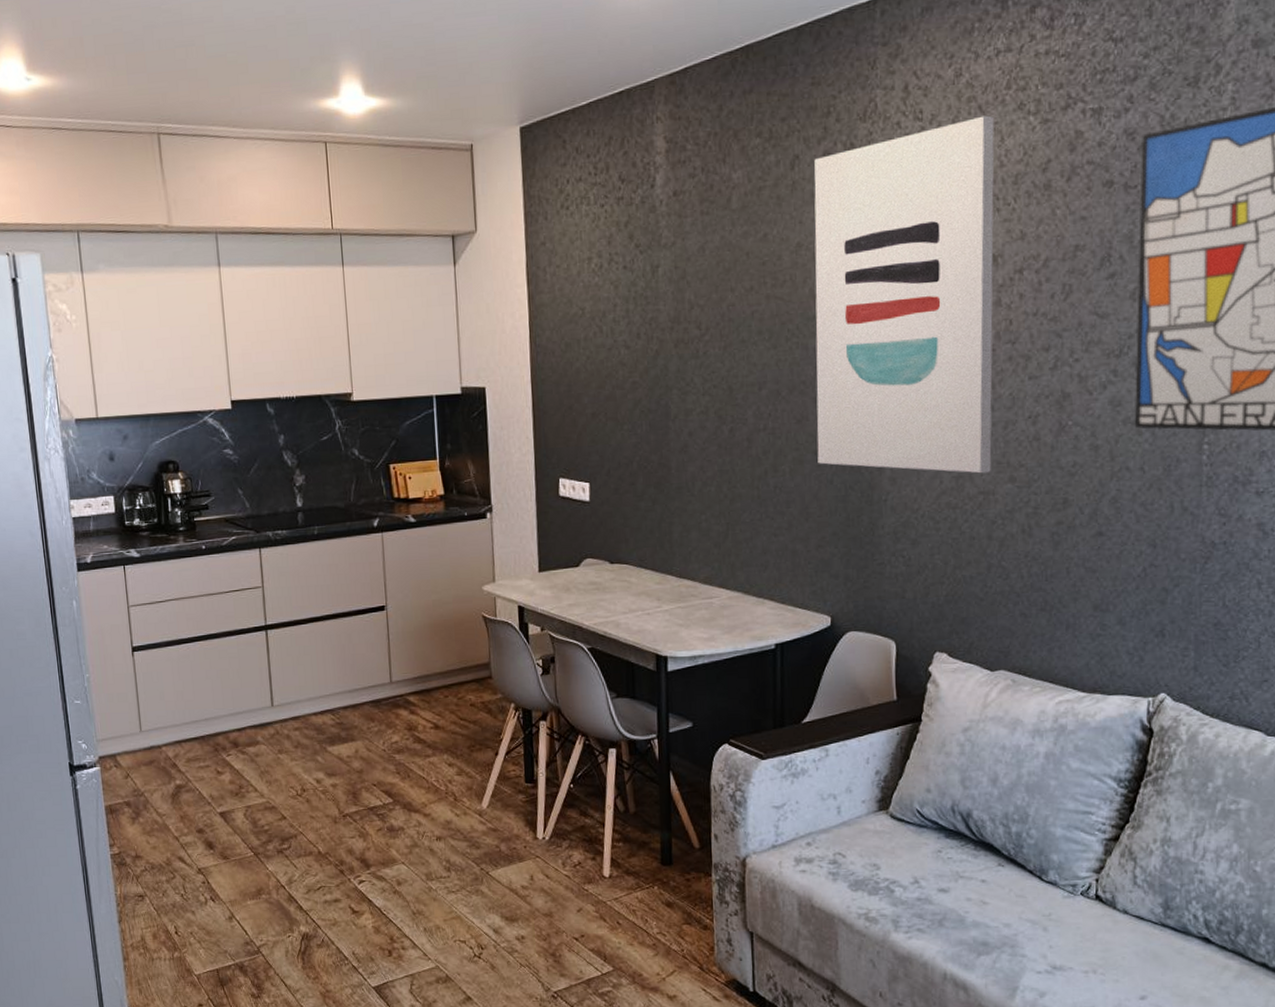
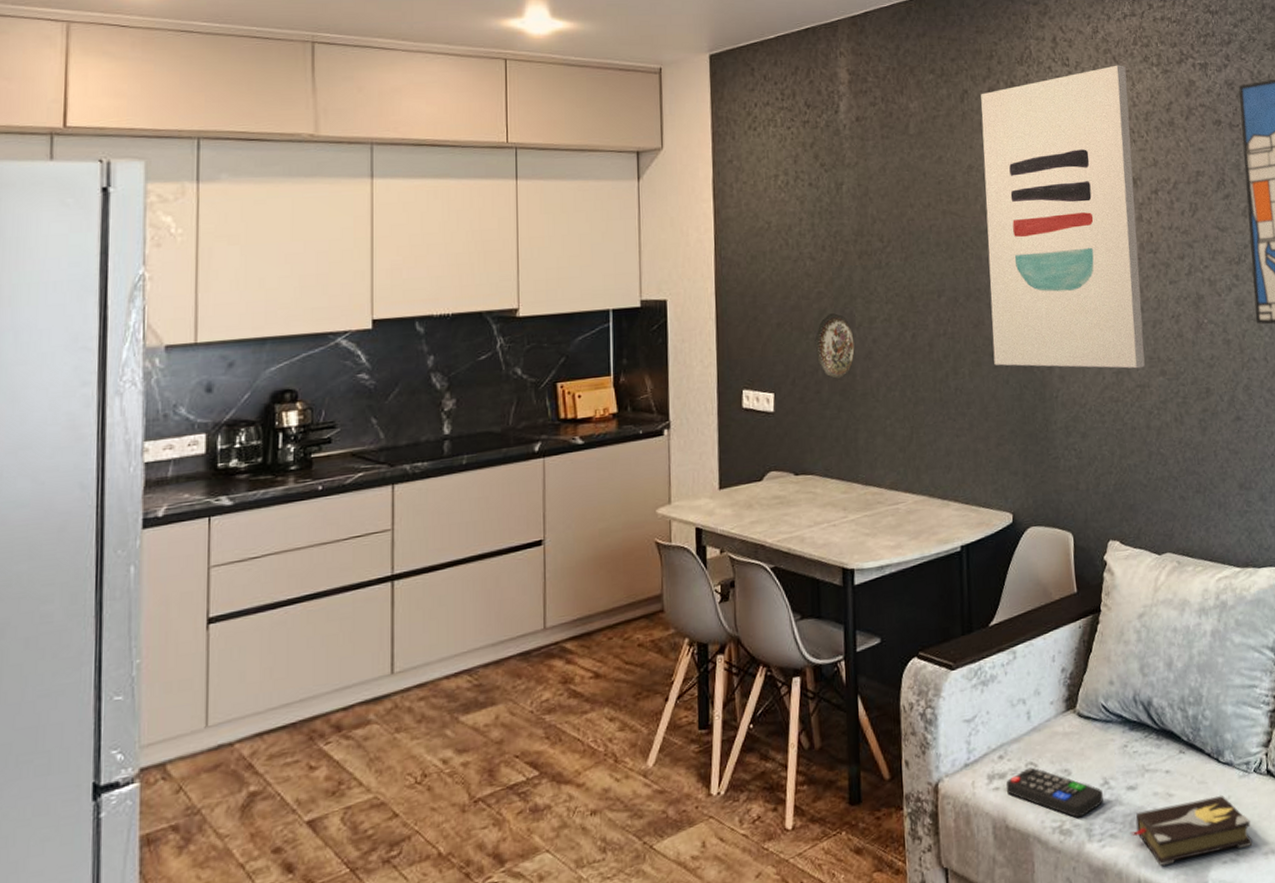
decorative plate: none [629,404,670,472] -> present [815,313,855,380]
remote control: none [812,857,912,909] -> present [1005,767,1103,819]
hardback book: none [938,912,1072,965] -> present [1129,796,1253,866]

